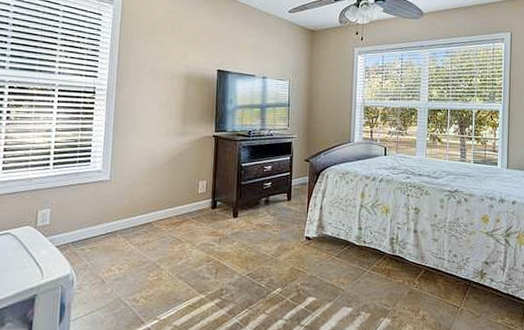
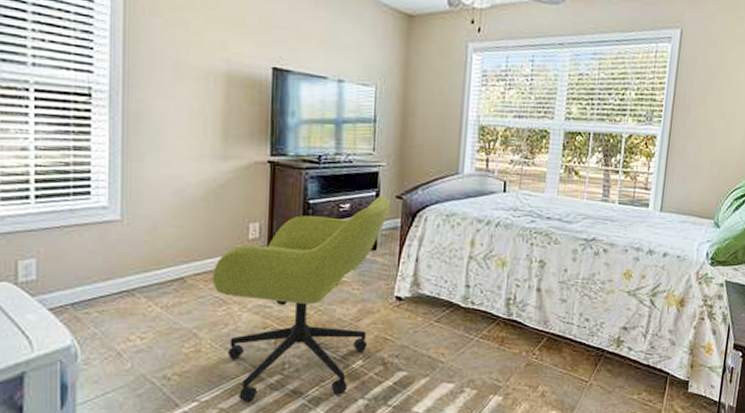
office chair: none [171,159,301,322] -> present [212,195,390,403]

